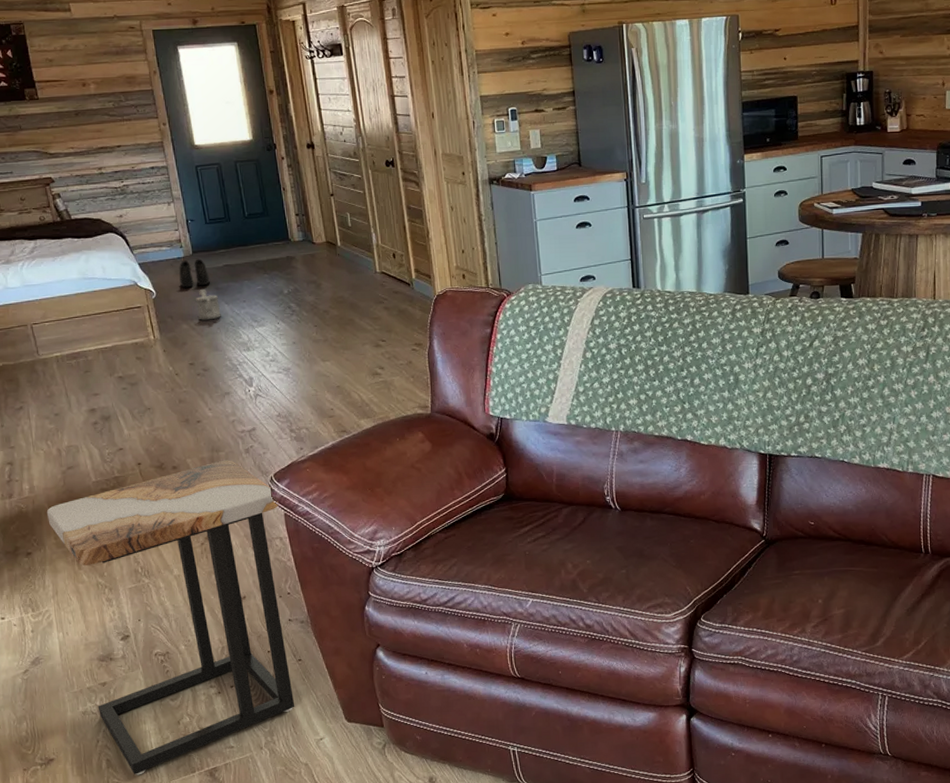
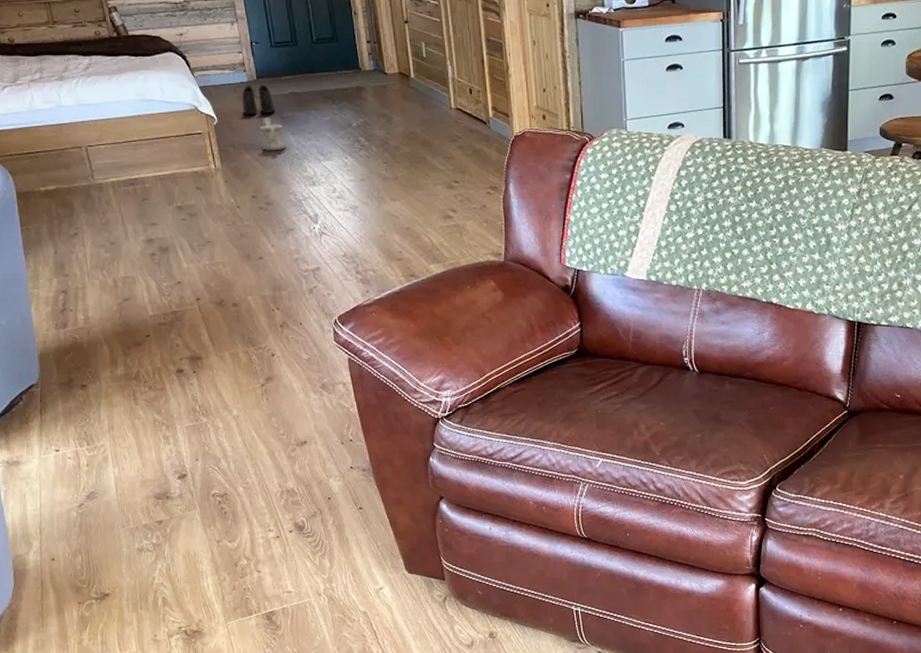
side table: present [46,460,295,776] -> none [102,299,355,615]

